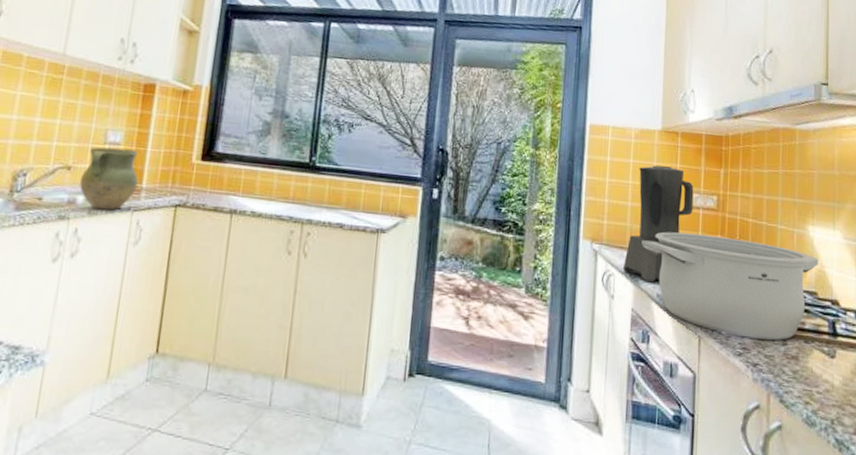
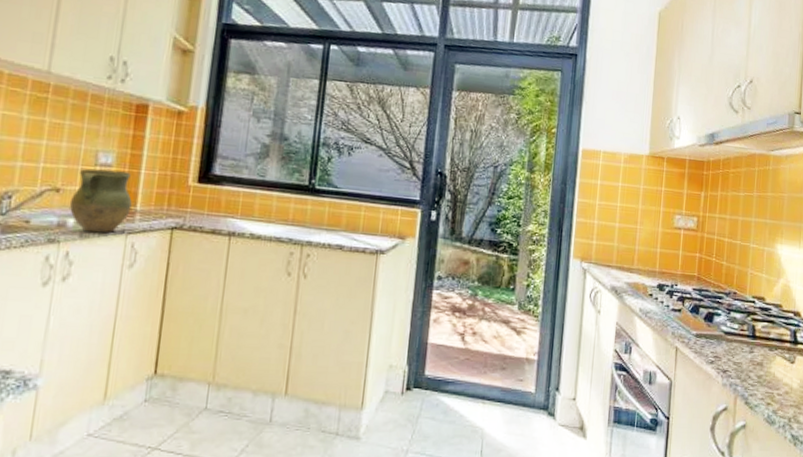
blender: present [623,165,694,283] -> none [610,188,677,298]
cooking pot: present [642,231,819,341] -> none [627,250,785,350]

